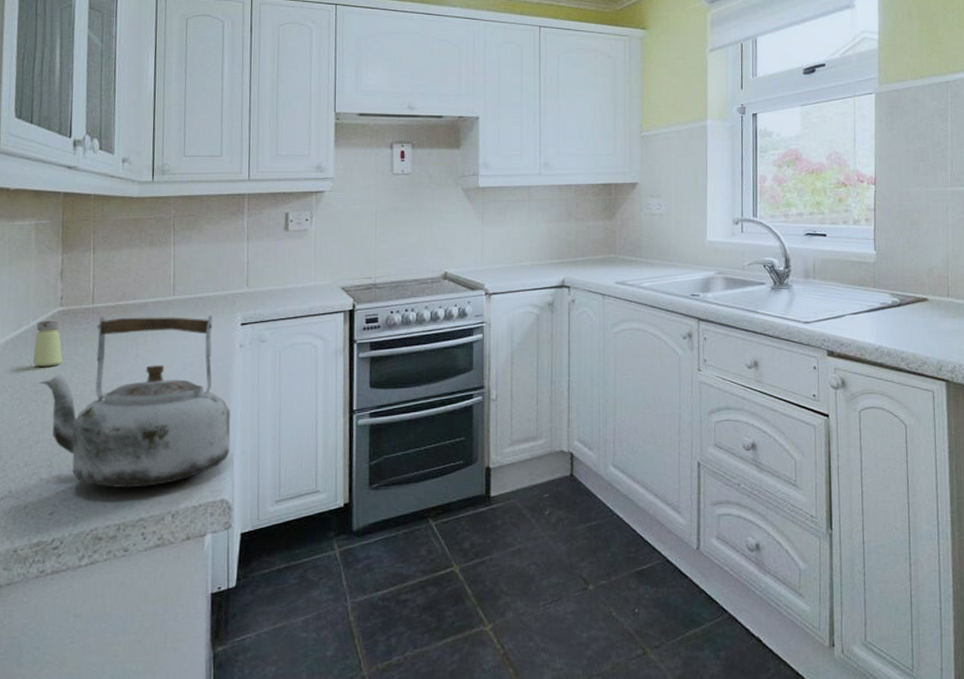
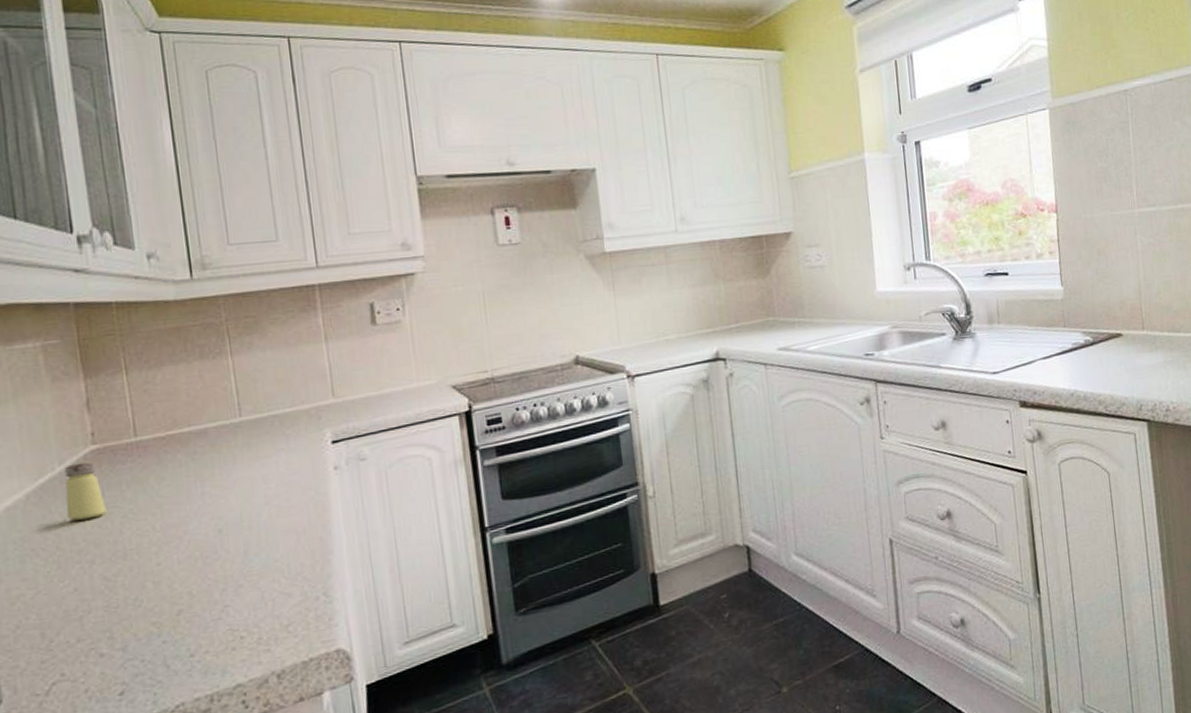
kettle: present [39,314,231,488] -> none [79,434,340,654]

